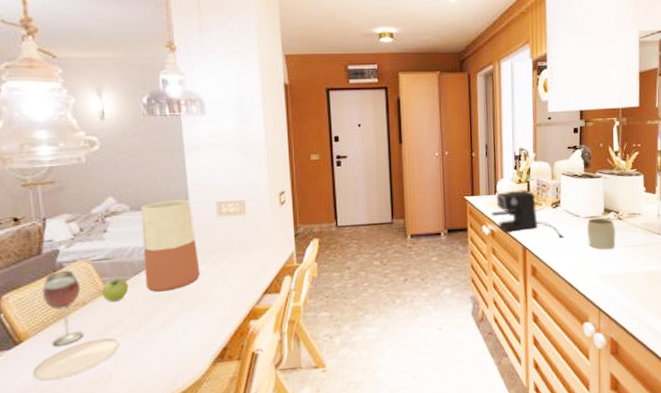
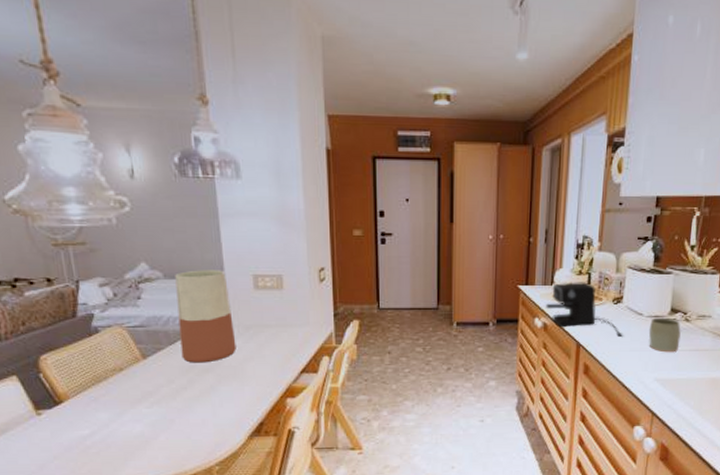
plate: present [31,337,121,381] -> none [73,404,159,440]
wineglass: present [42,270,83,346] -> none [79,335,121,408]
fruit: present [101,278,129,302] -> none [137,347,165,370]

